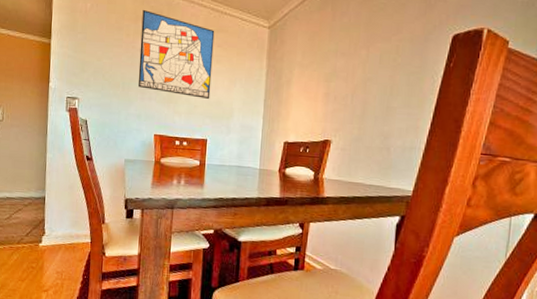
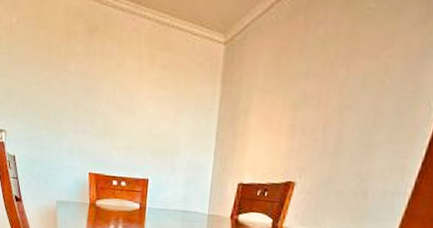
wall art: present [138,10,215,100] -> none [71,25,160,133]

